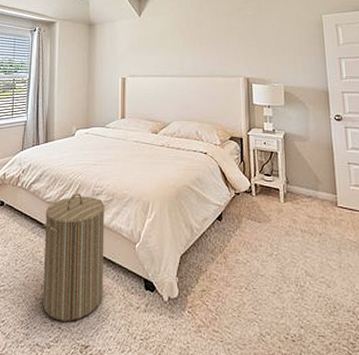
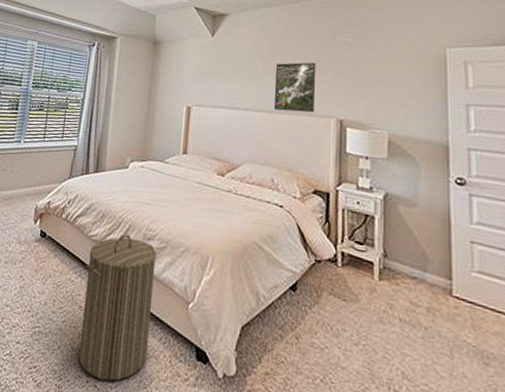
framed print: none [193,32,227,74] -> present [273,62,316,113]

